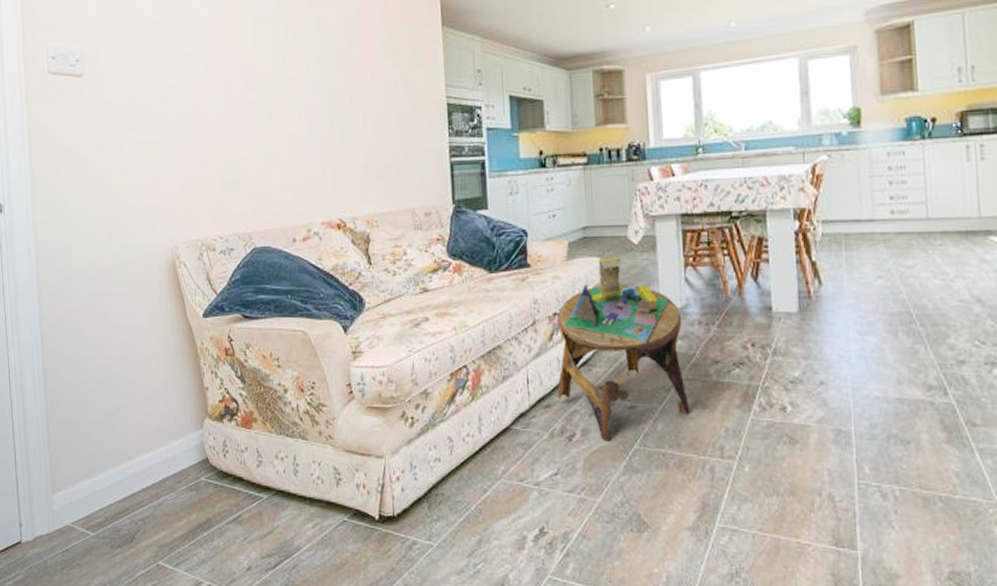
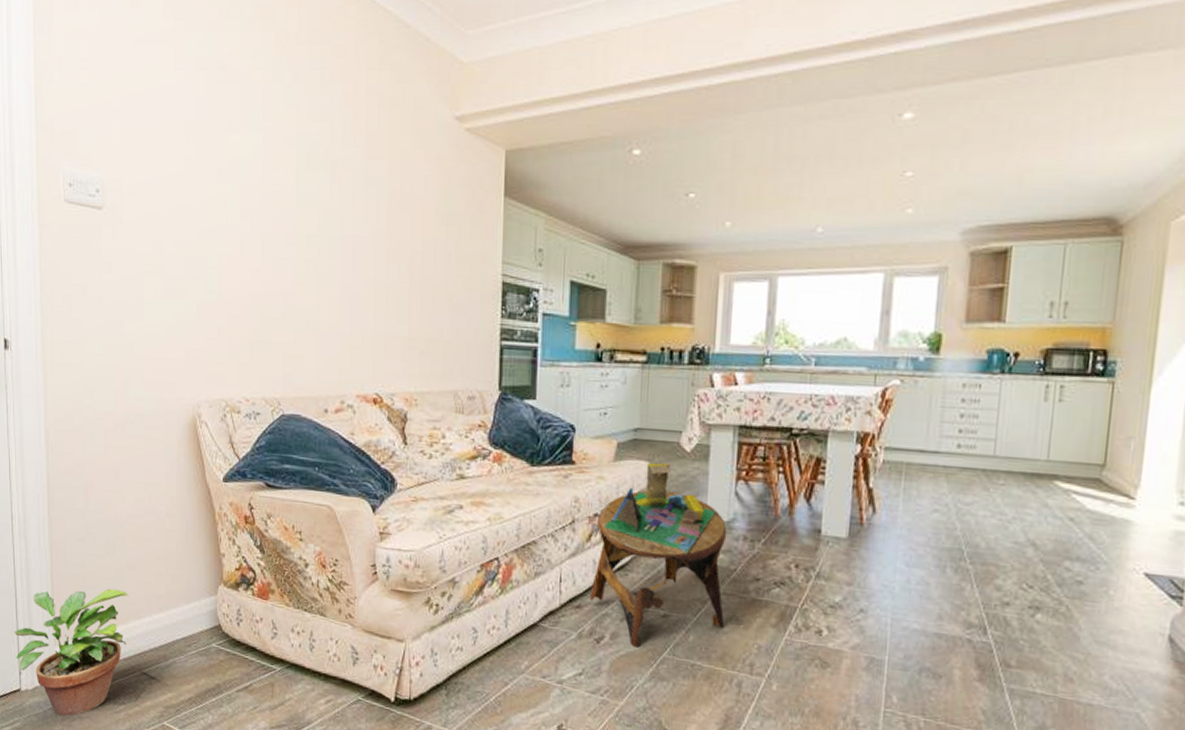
potted plant: none [14,432,121,565] -> present [14,588,129,717]

